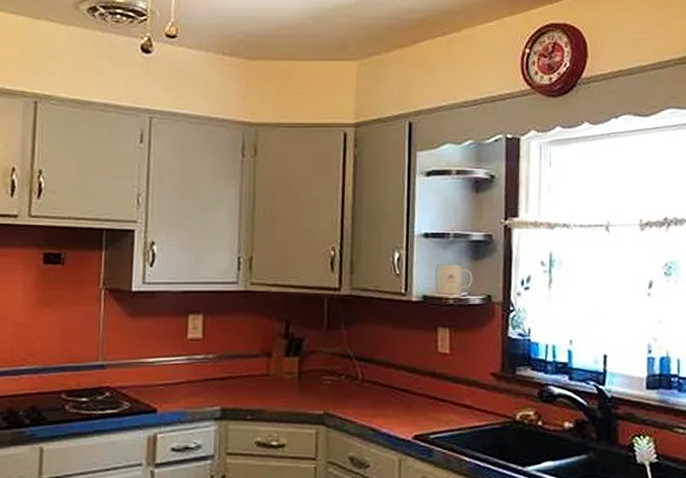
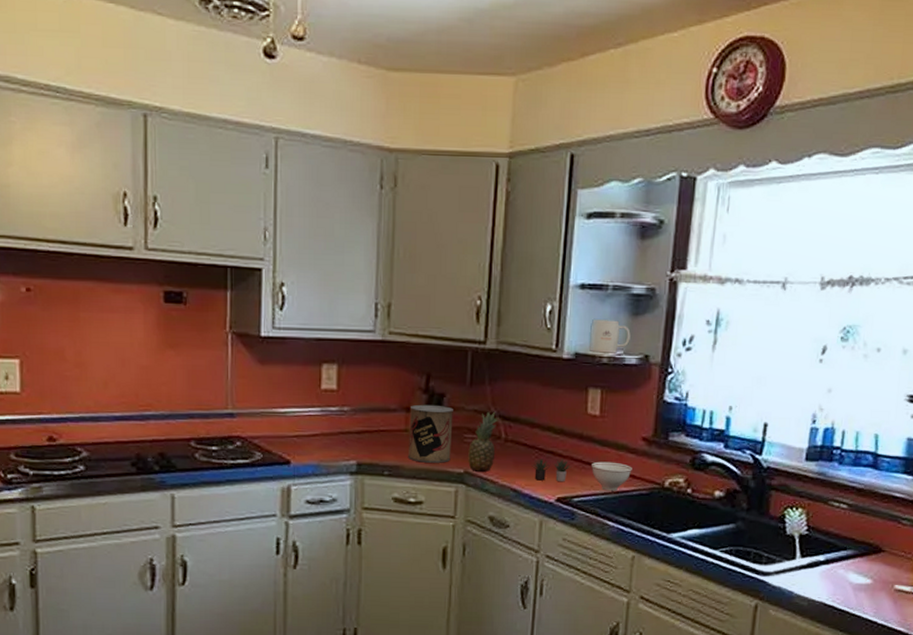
tin can: none [269,349,312,406] -> present [407,404,453,463]
fruit: none [327,353,355,412] -> present [468,411,499,472]
succulent plant: none [388,396,427,420] -> present [531,458,572,482]
bowl: none [445,398,484,427] -> present [591,461,632,491]

